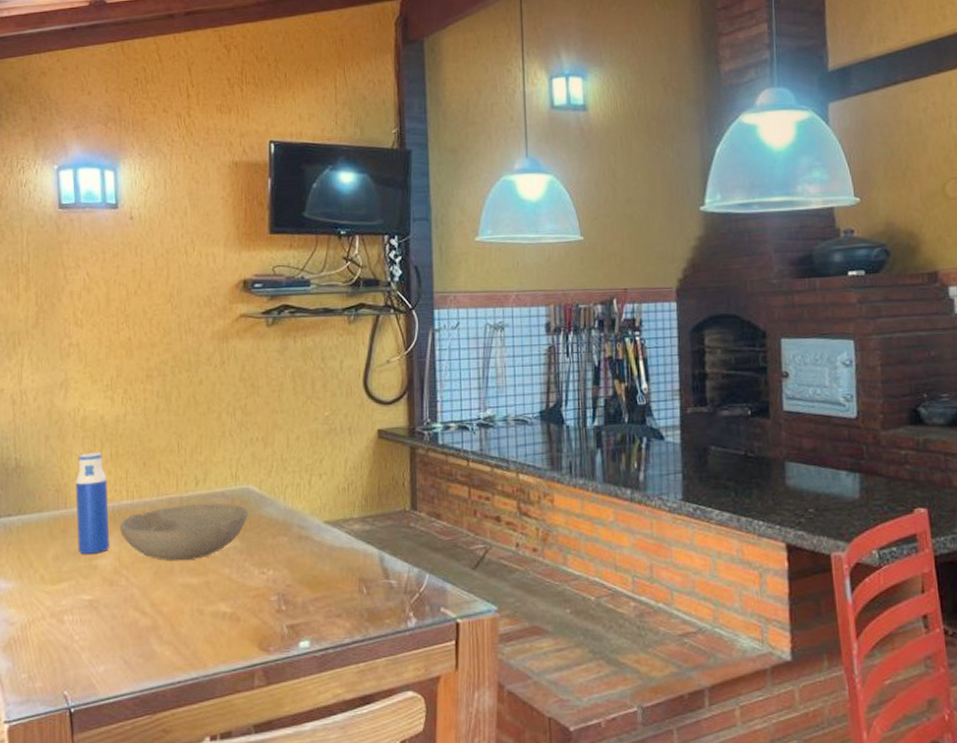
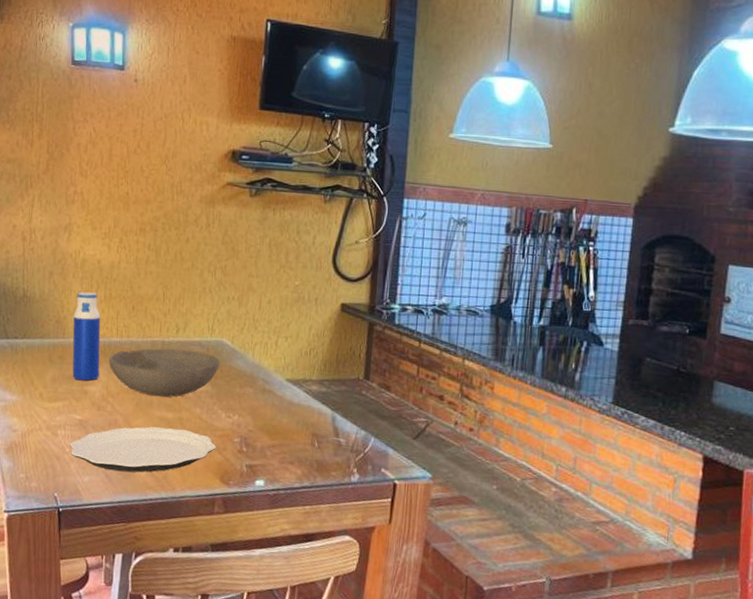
plate: none [79,595,251,655] -> present [70,426,216,473]

